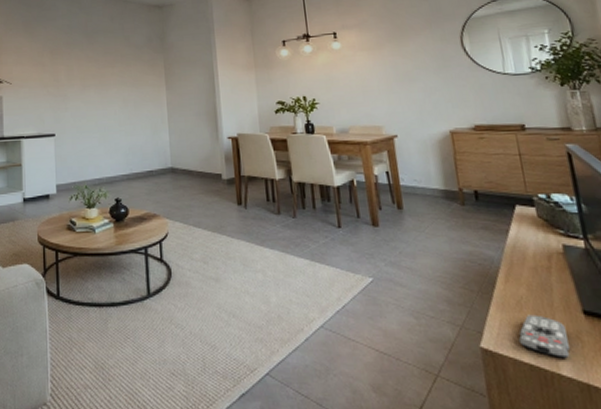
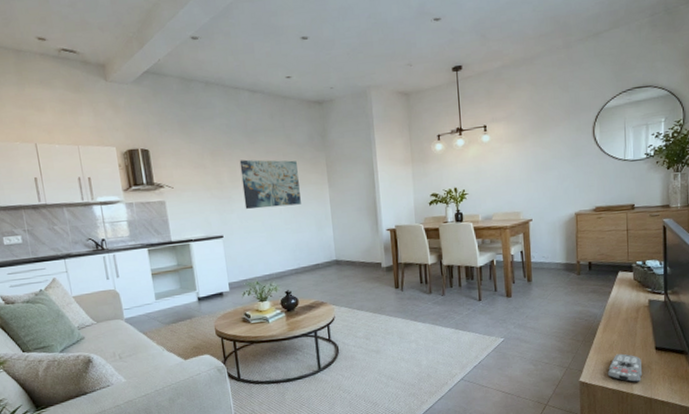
wall art: none [77,59,137,109] -> present [239,159,301,209]

